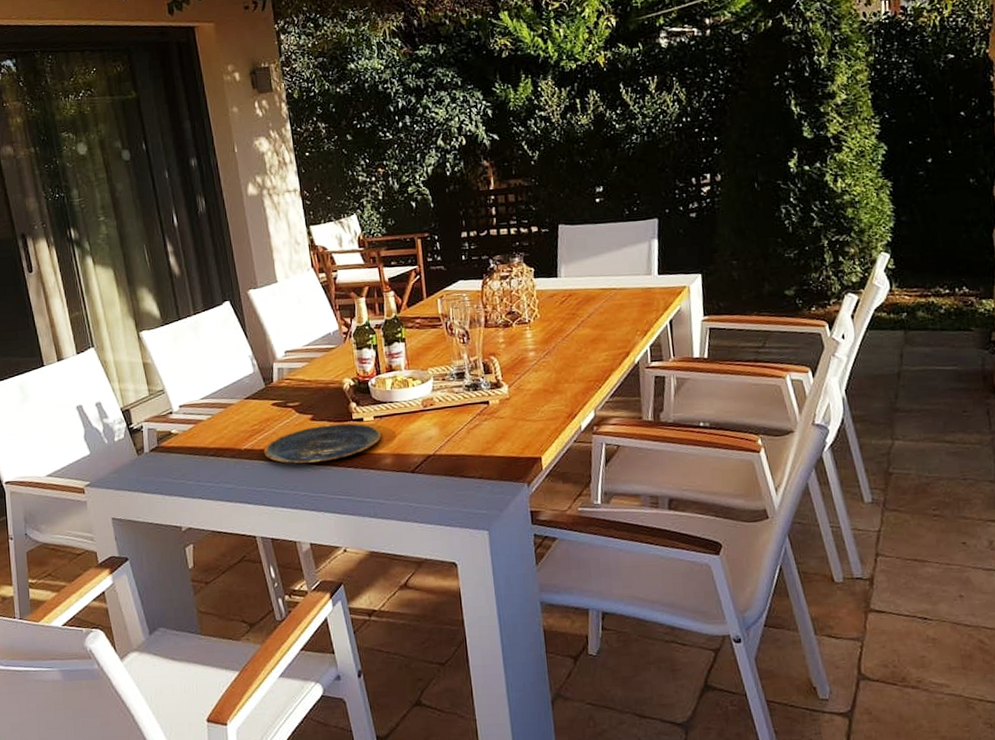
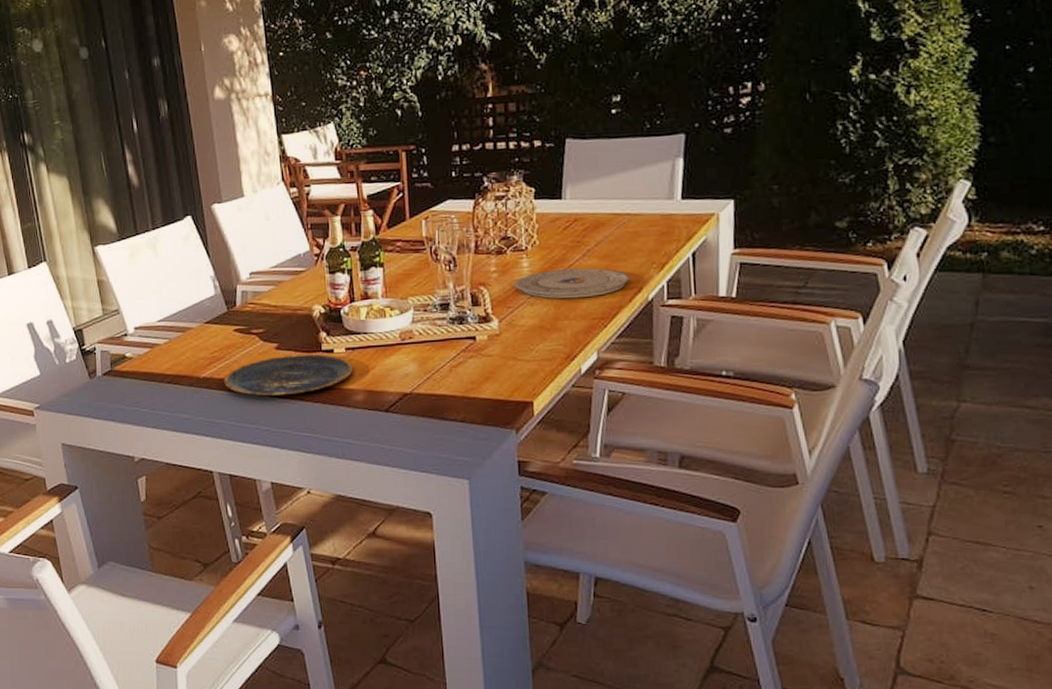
plate: none [521,336,619,365] -> present [515,268,630,299]

